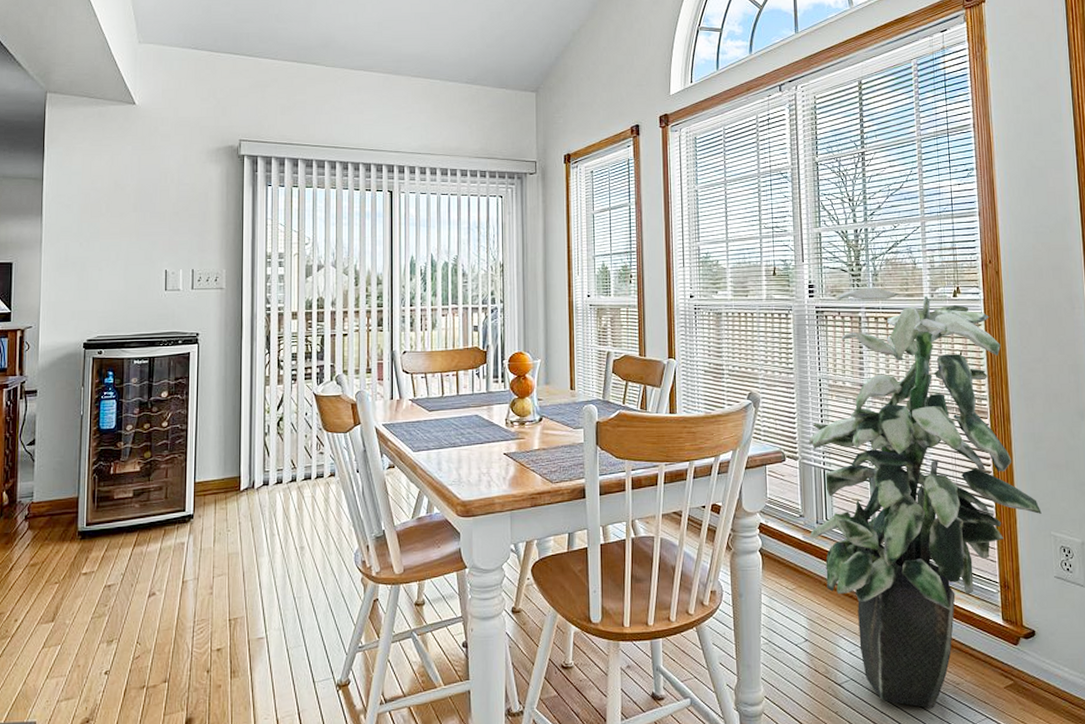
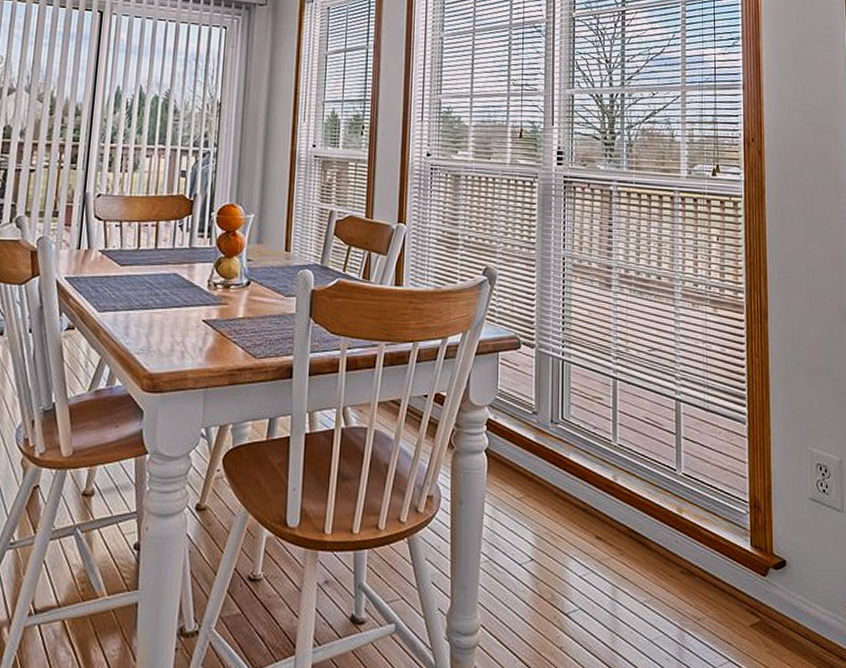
indoor plant: present [808,288,1042,709] -> none [543,159,798,648]

